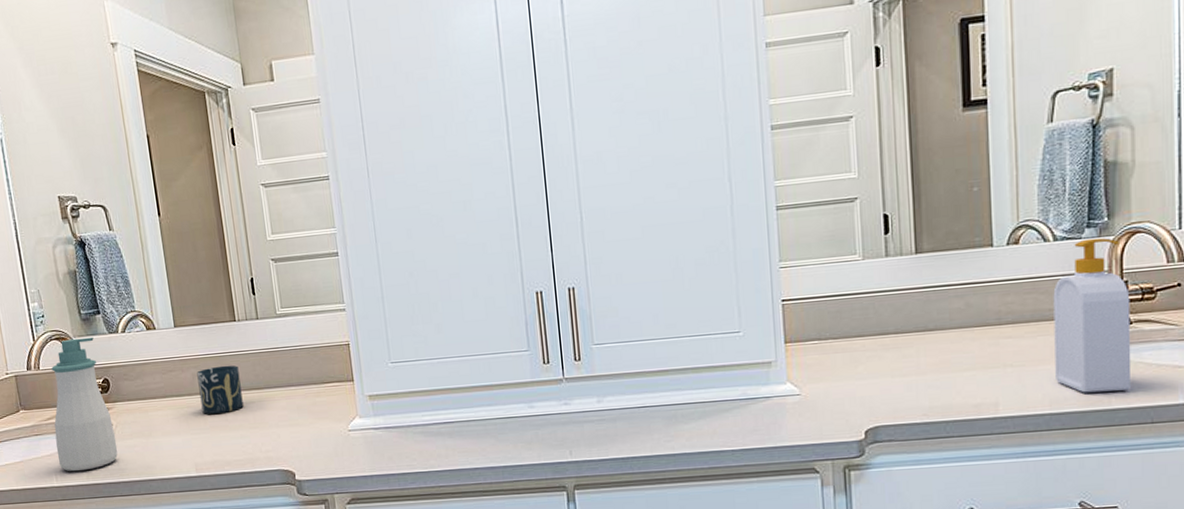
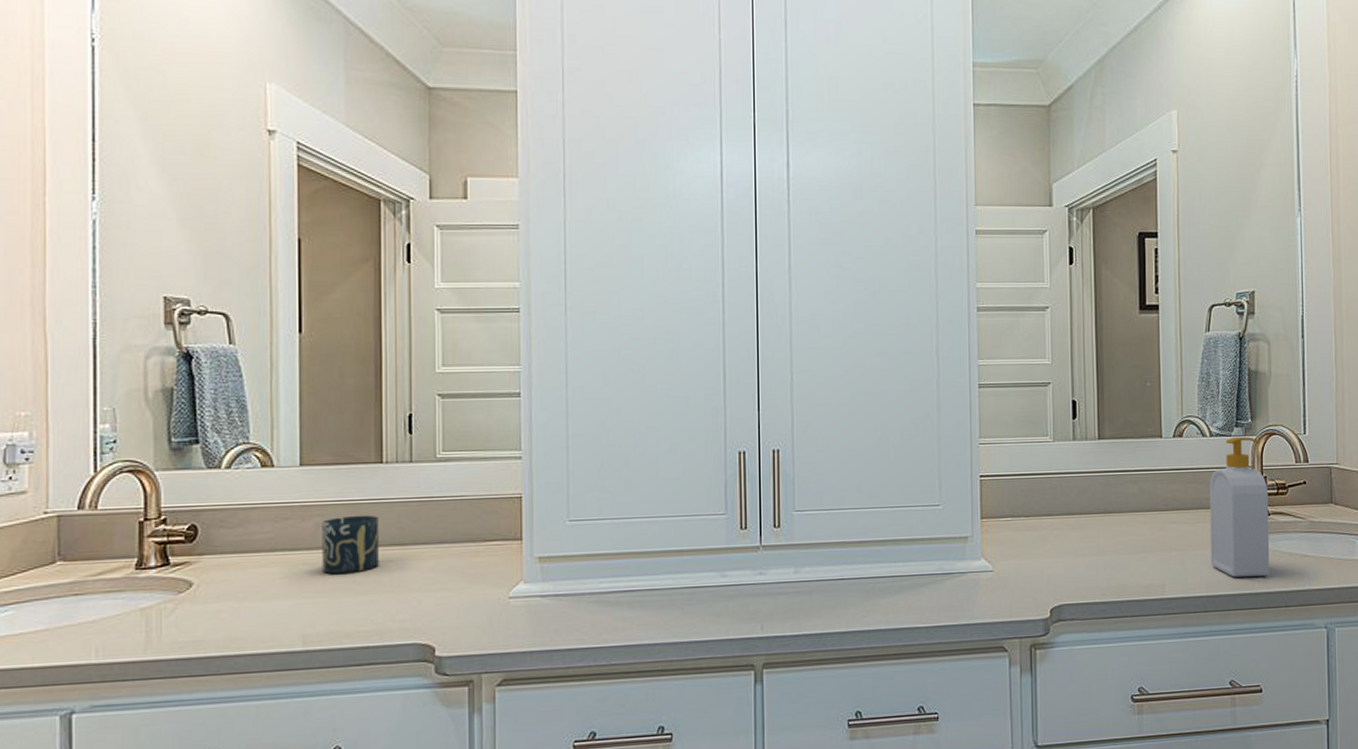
soap bottle: present [51,337,118,472] -> none [103,471,196,644]

